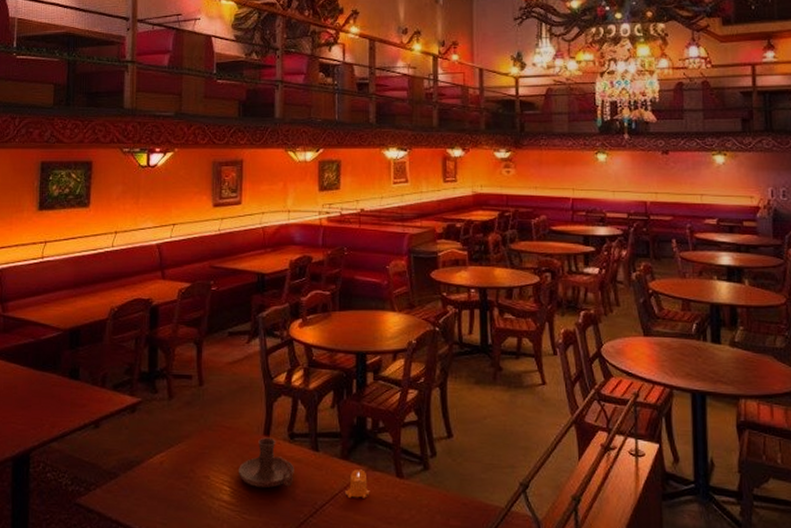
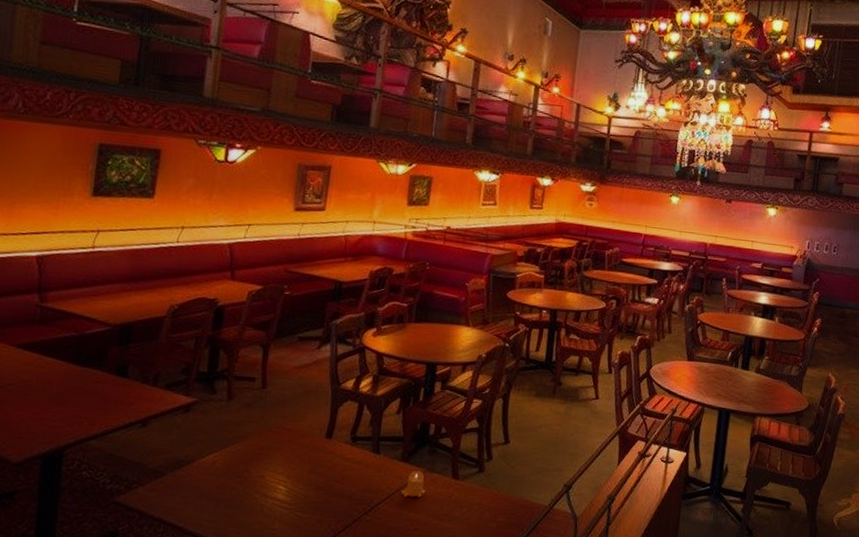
candle holder: present [239,437,294,488] -> none [296,440,354,487]

